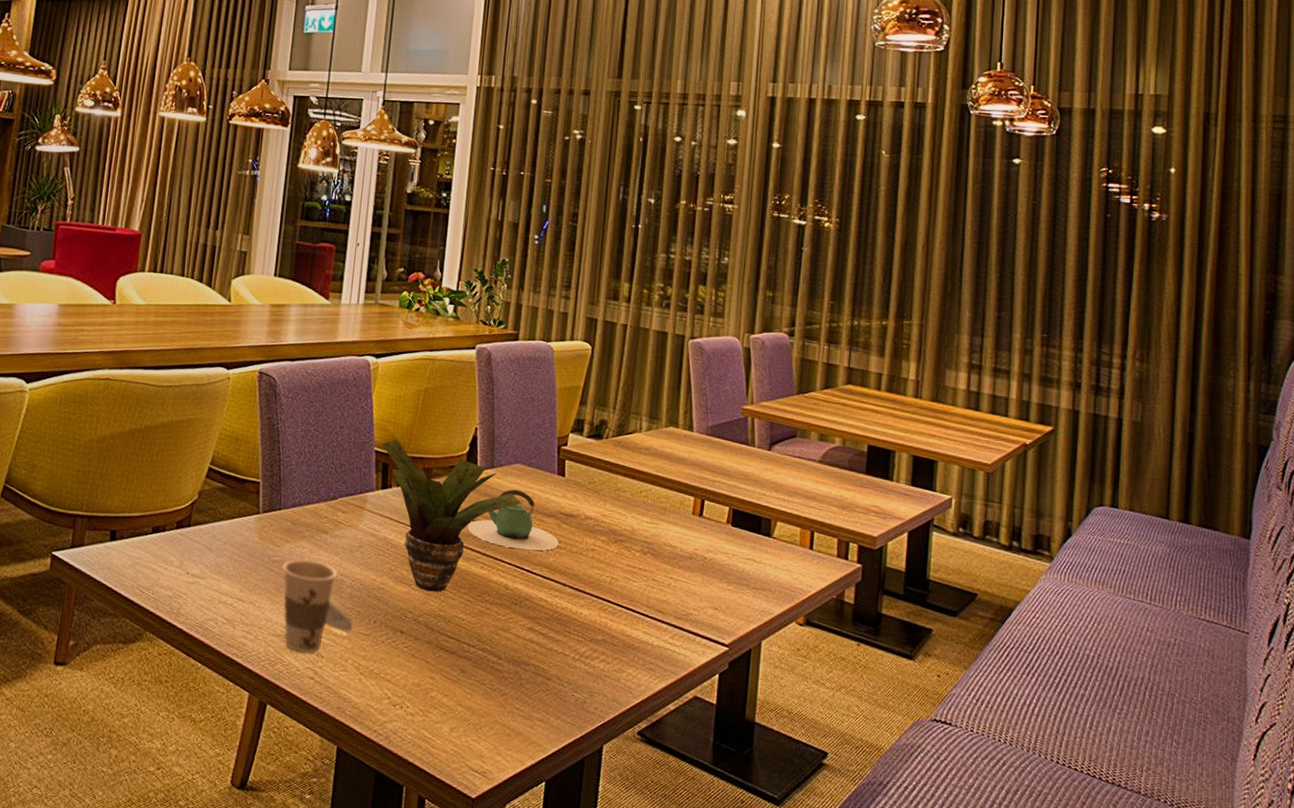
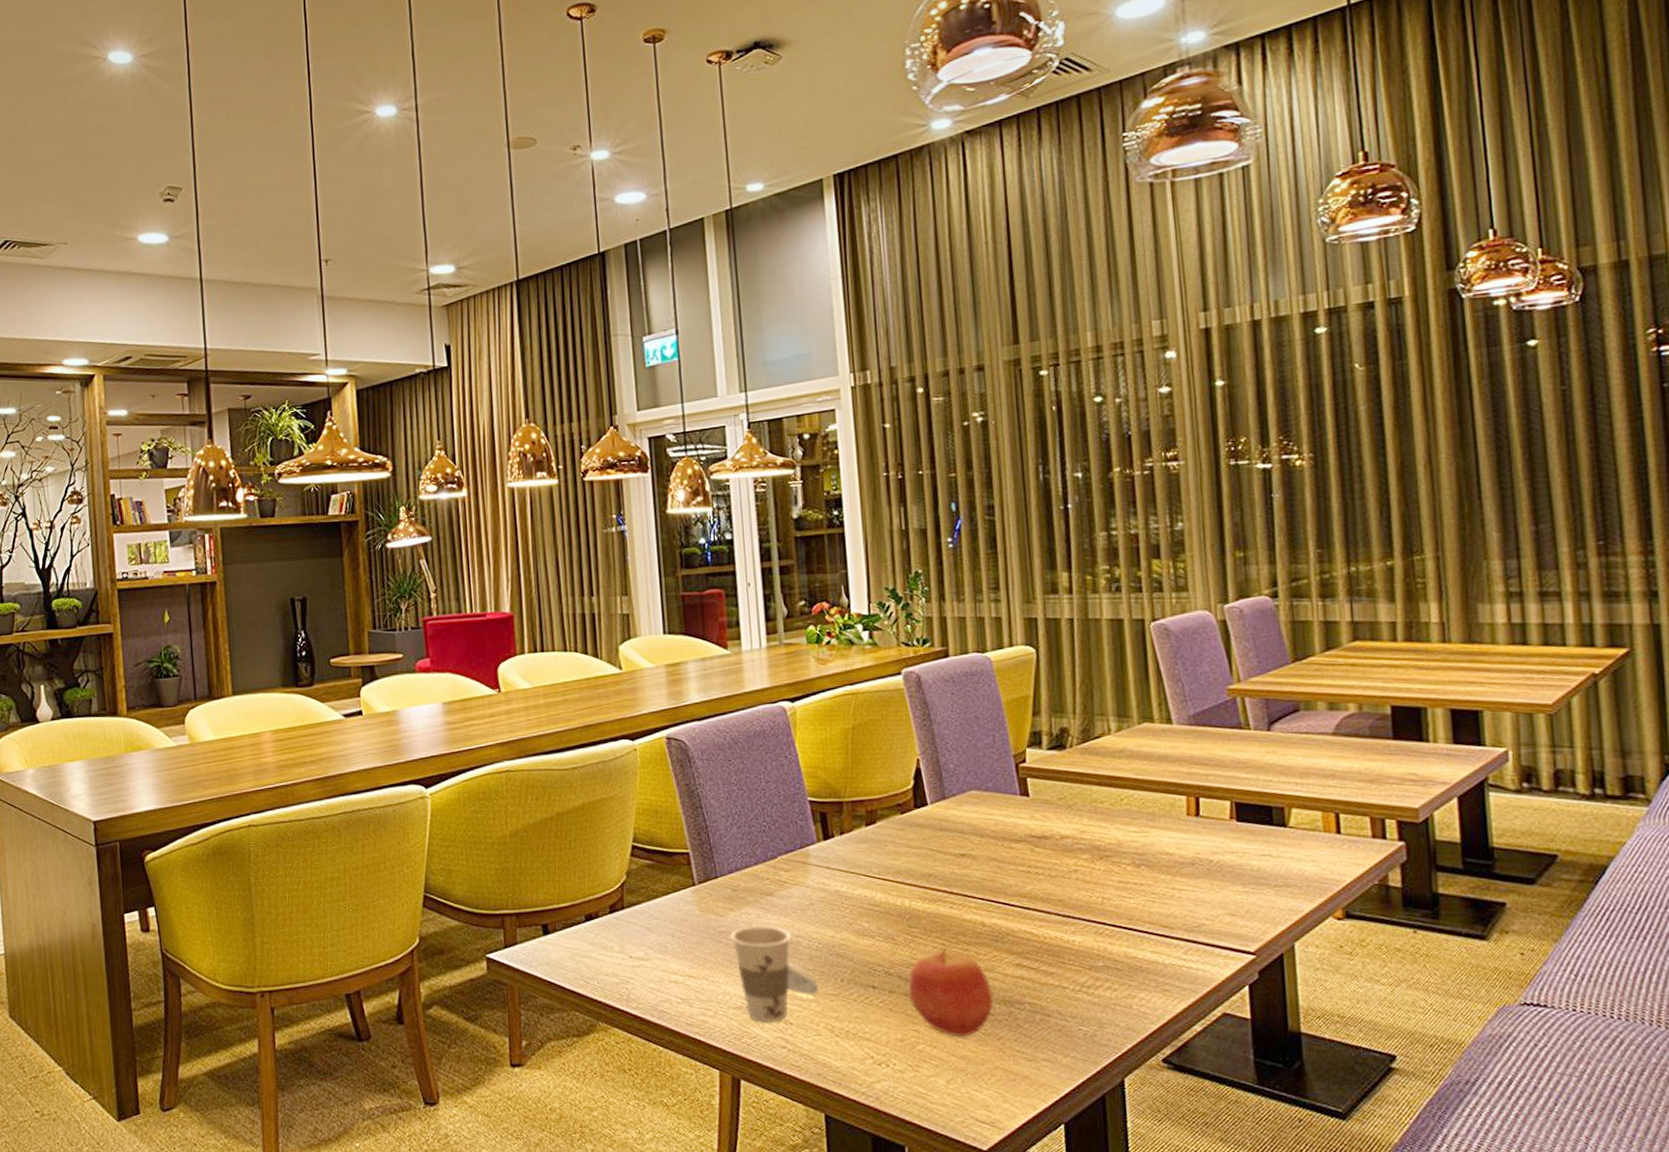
potted plant: present [382,439,522,592] -> none [815,784,984,941]
apple: none [431,605,505,690] -> present [908,949,994,1037]
teapot: present [467,489,559,551] -> none [927,818,1035,882]

